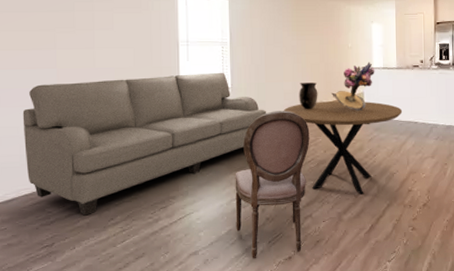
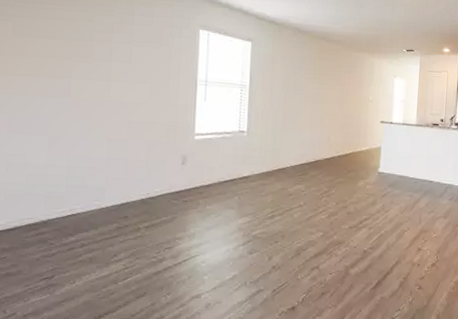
sofa: present [22,72,267,216] -> none [31,113,282,250]
dining chair: present [235,111,310,259] -> none [241,158,323,307]
dining table: present [283,101,403,195] -> none [298,153,419,250]
ceramic vessel: present [299,82,318,110] -> none [315,132,335,160]
bouquet: present [332,62,375,112] -> none [348,117,394,166]

